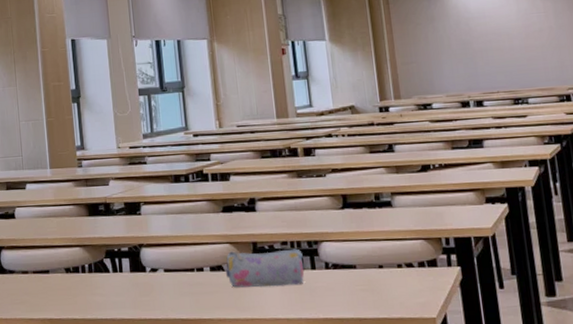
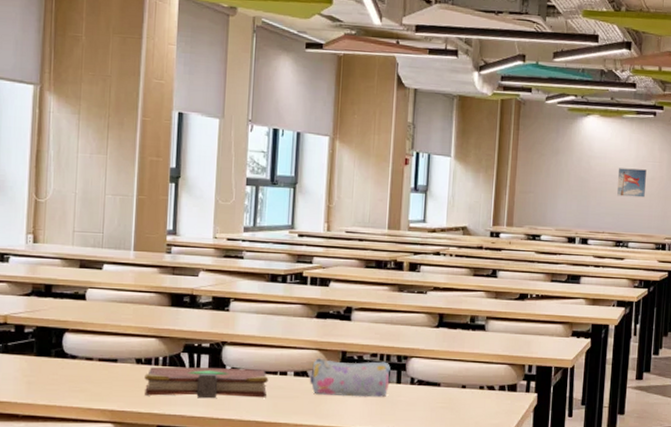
book: none [74,268,187,302] -> present [144,366,269,399]
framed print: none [500,22,536,53] -> present [616,168,646,198]

